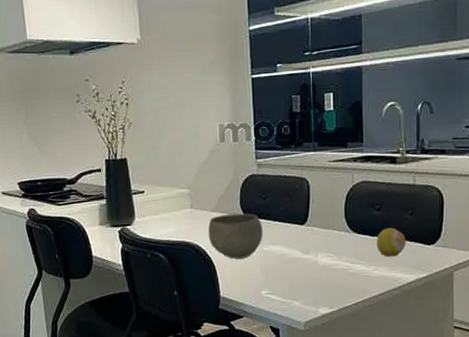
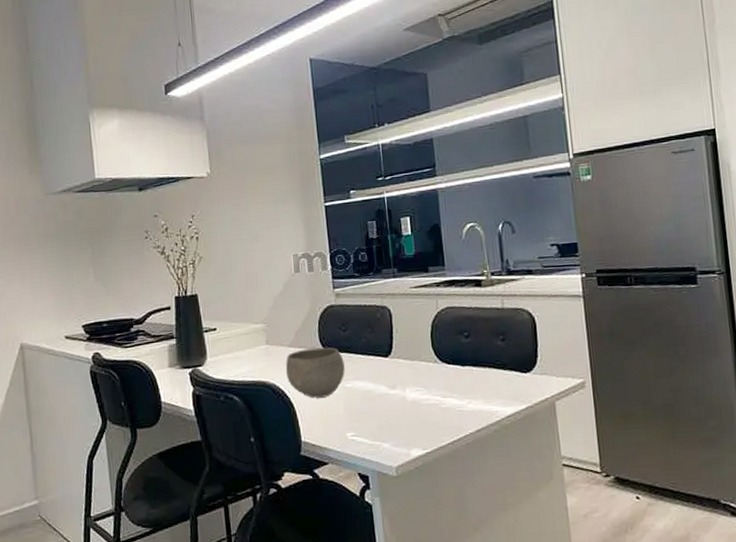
fruit: present [377,227,406,257] -> none [468,355,500,389]

